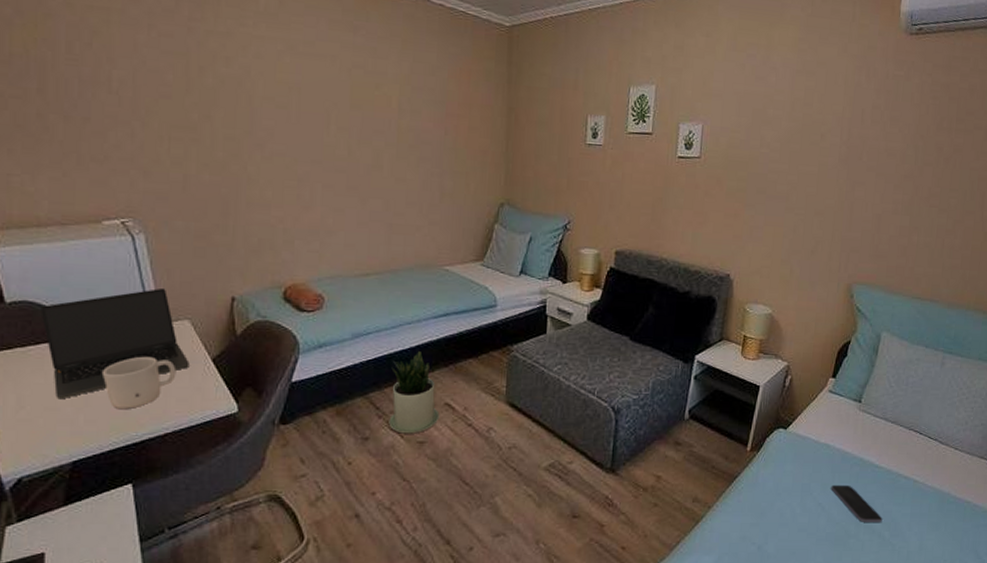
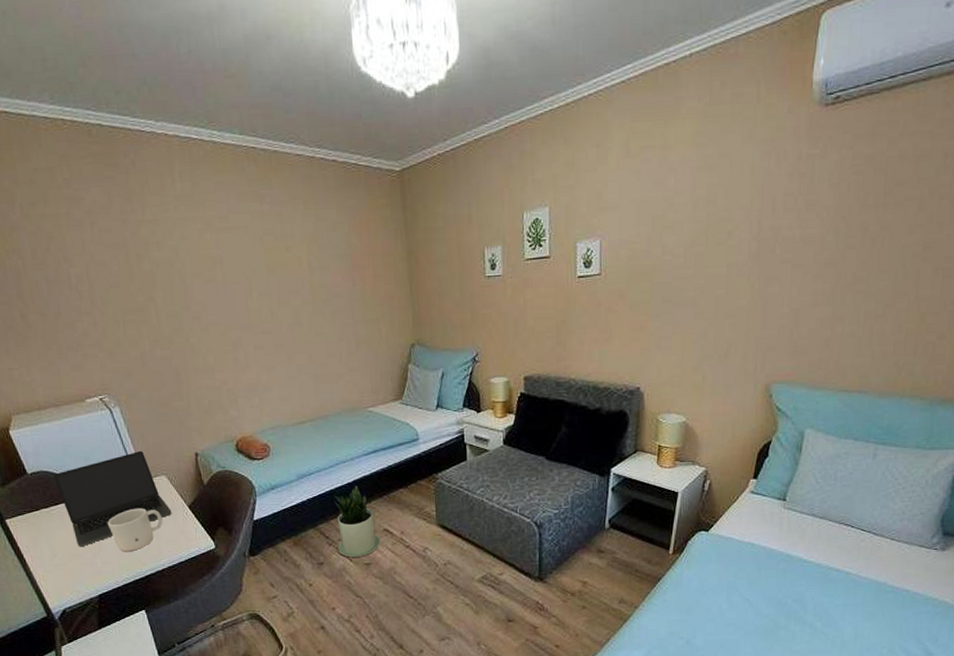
smartphone: present [831,484,883,522] -> none [757,580,814,615]

